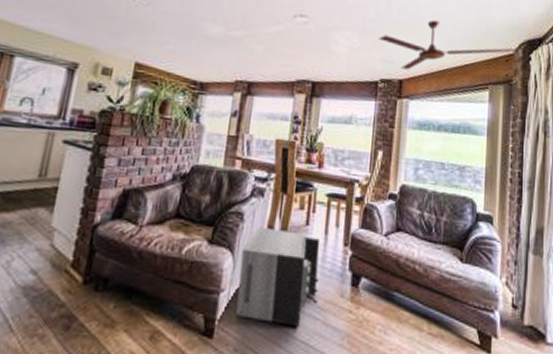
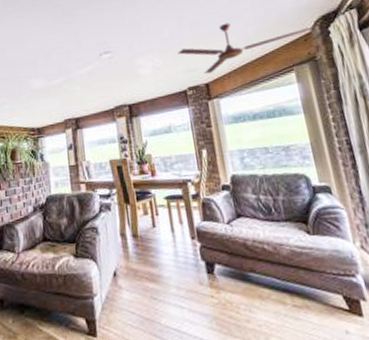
safe: present [236,226,321,326] -> none [103,234,180,317]

